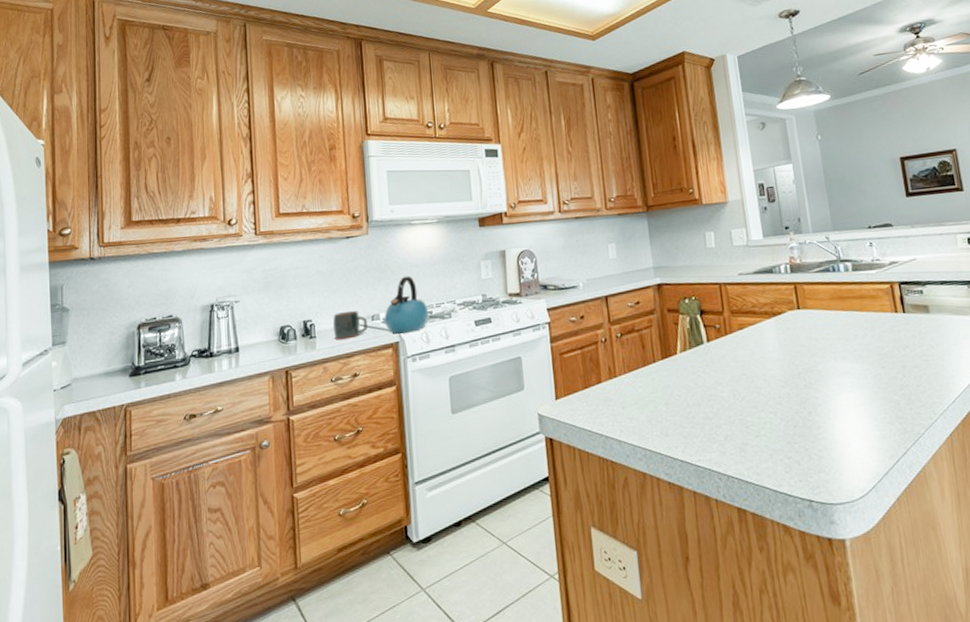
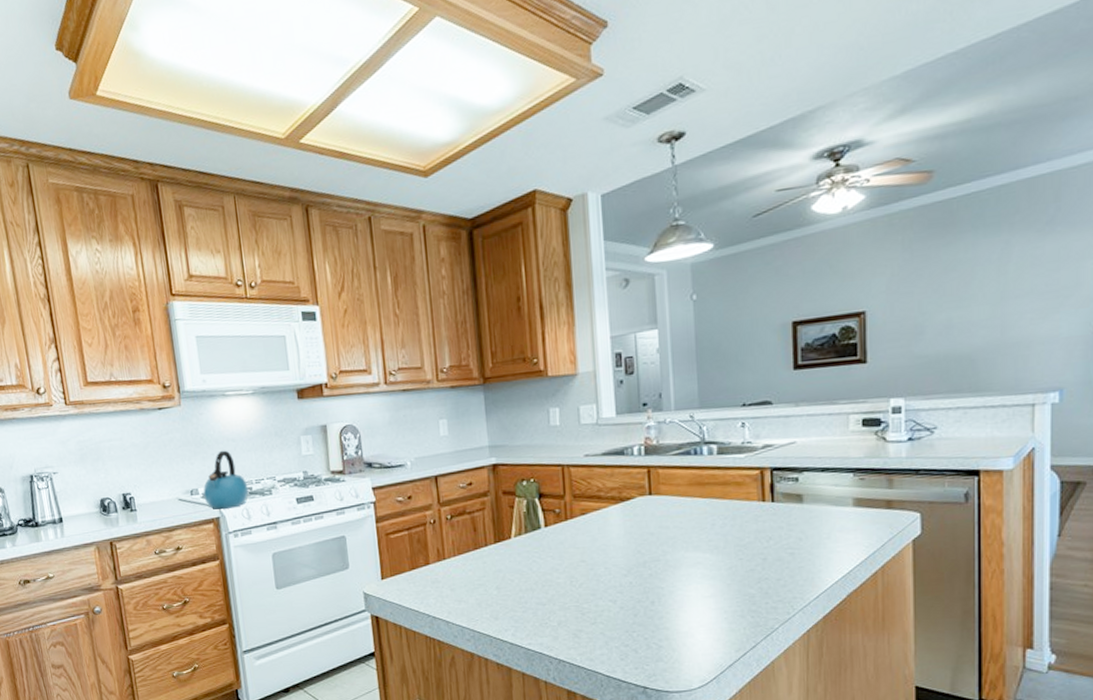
mug: present [332,310,367,340] -> none [151,484,187,514]

